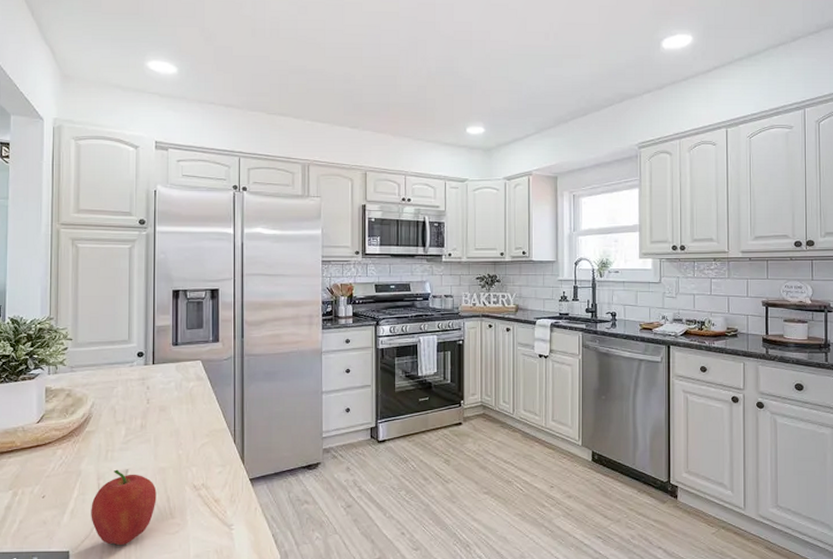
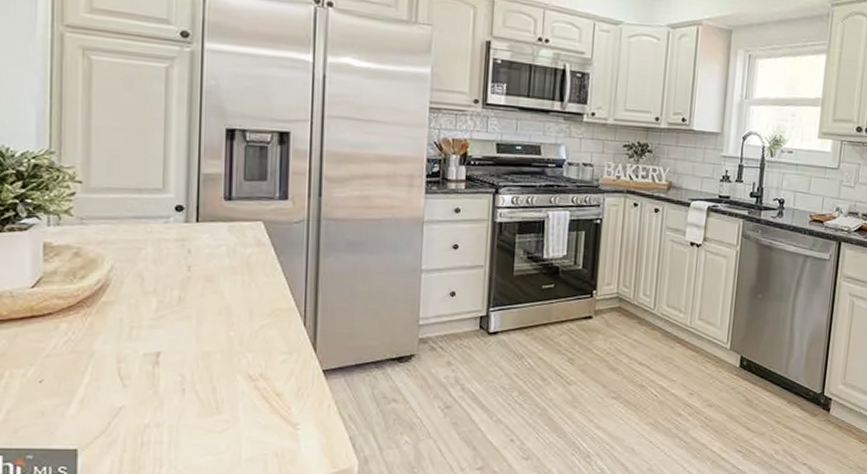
fruit: present [91,469,157,545] -> none [108,351,199,443]

